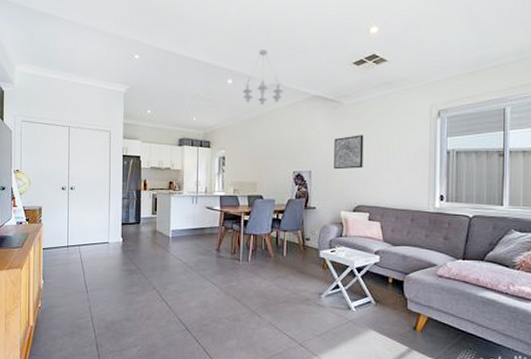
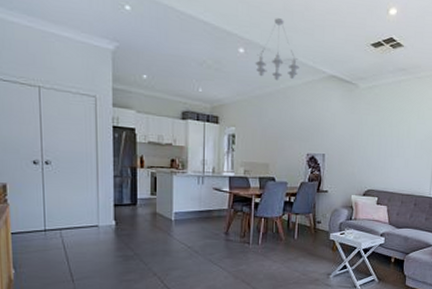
wall art: present [334,135,364,170] -> none [347,120,377,154]

